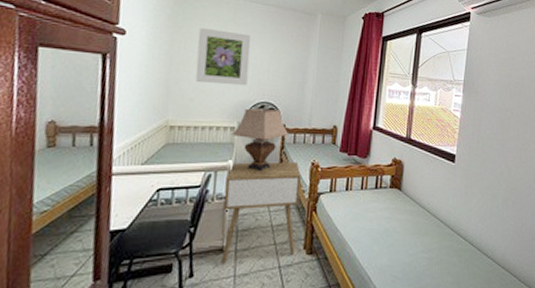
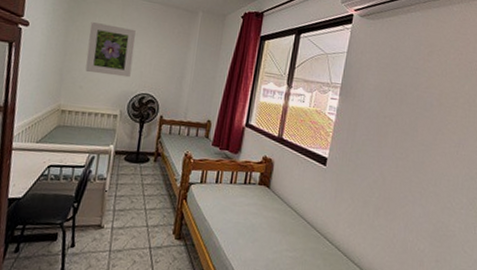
nightstand: present [220,162,301,264] -> none [98,148,175,239]
table lamp: present [232,107,289,172] -> none [115,98,166,158]

